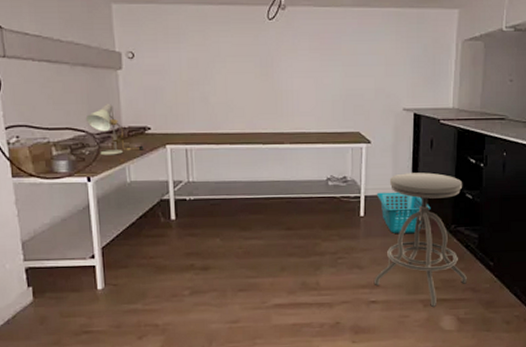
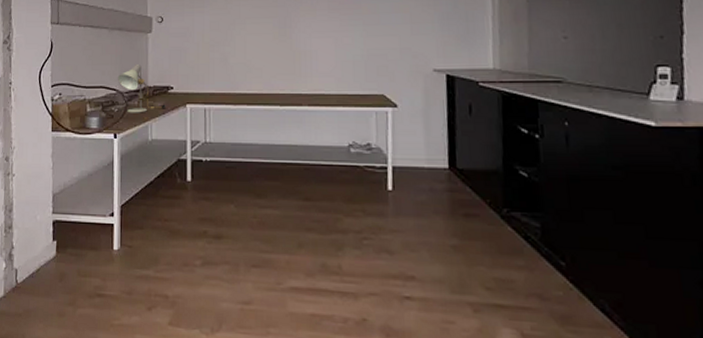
stool: present [375,172,467,307] -> none [408,142,530,314]
laundry basket: present [376,192,431,235] -> none [406,163,475,216]

